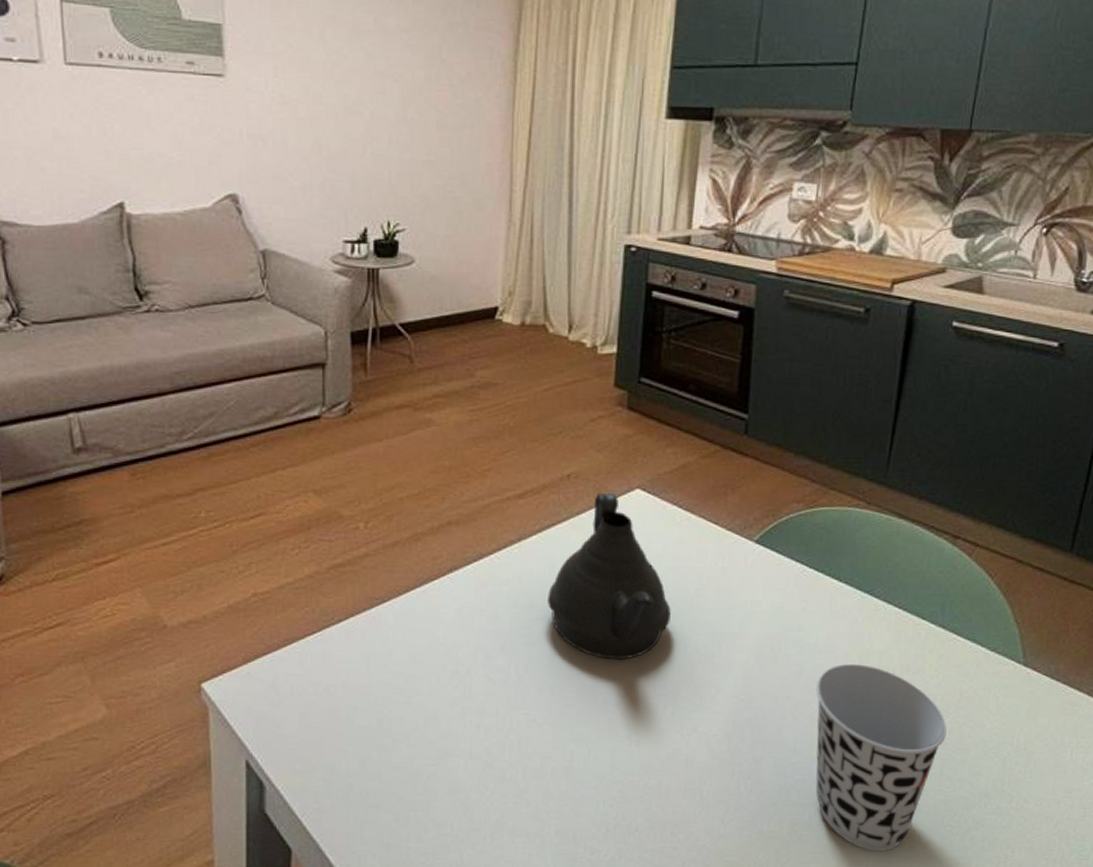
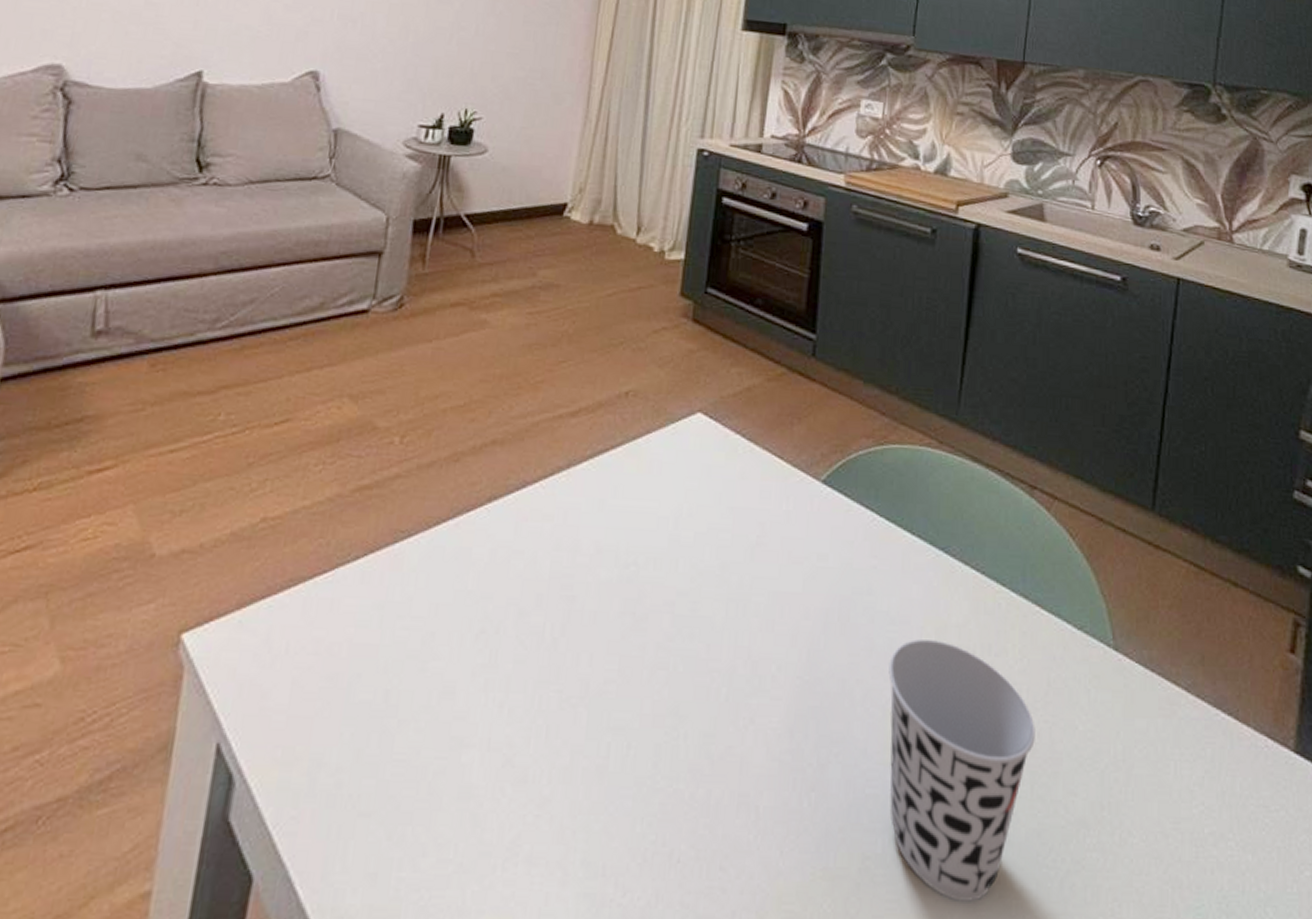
teapot: present [548,492,671,660] -> none [594,414,730,623]

